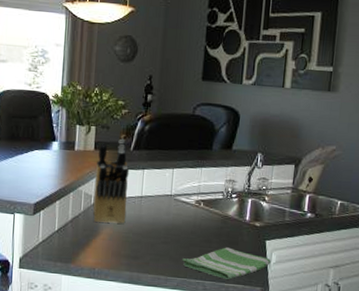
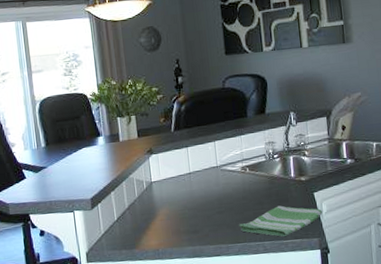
knife block: present [93,138,130,224] -> none [142,122,180,206]

